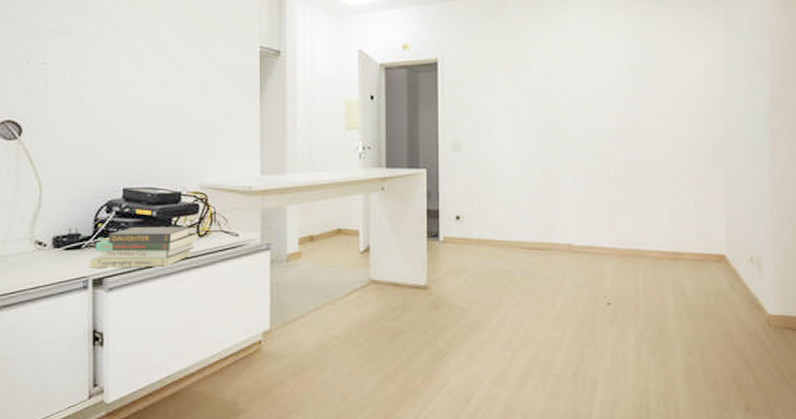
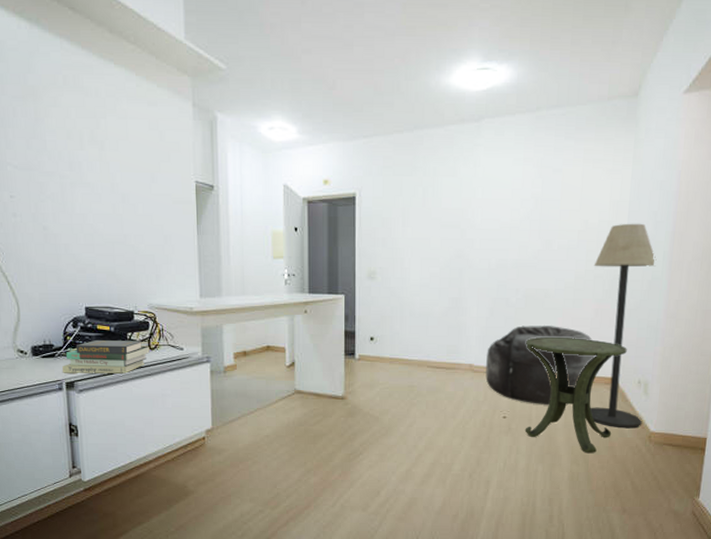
bean bag chair: none [584,198,703,288] -> present [485,324,596,405]
side table: none [628,210,735,342] -> present [525,336,627,453]
floor lamp: none [693,88,759,312] -> present [590,223,657,429]

